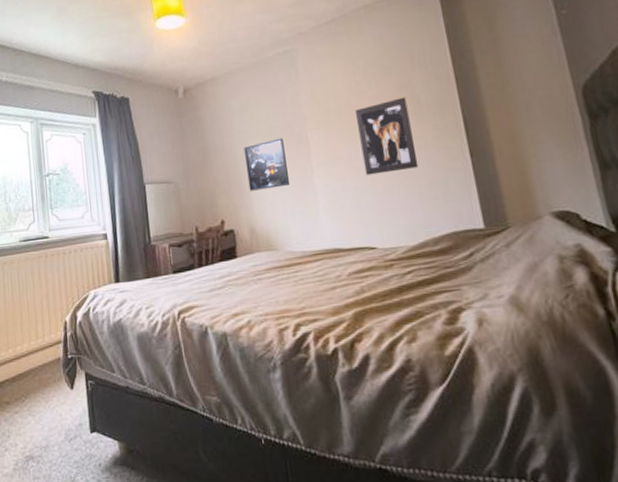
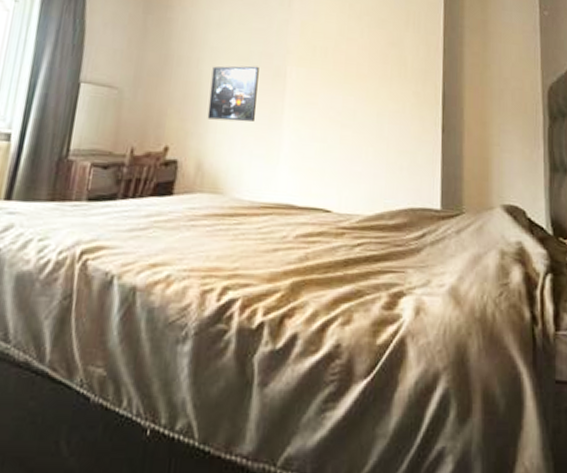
wall art: present [355,97,419,176] -> none [337,54,394,132]

